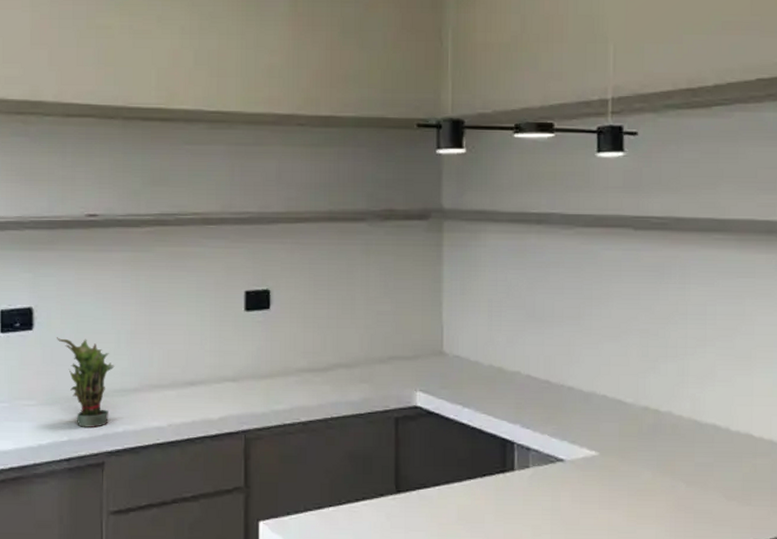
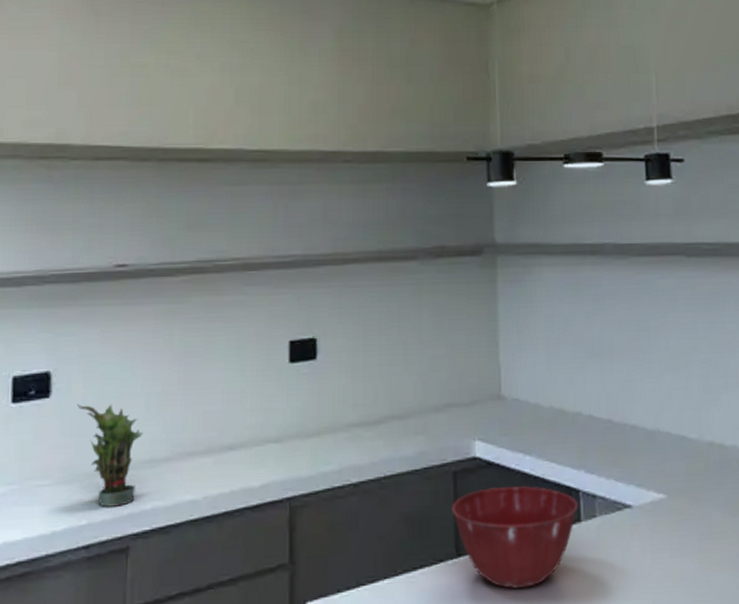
mixing bowl: none [392,434,513,525] -> present [451,486,578,589]

